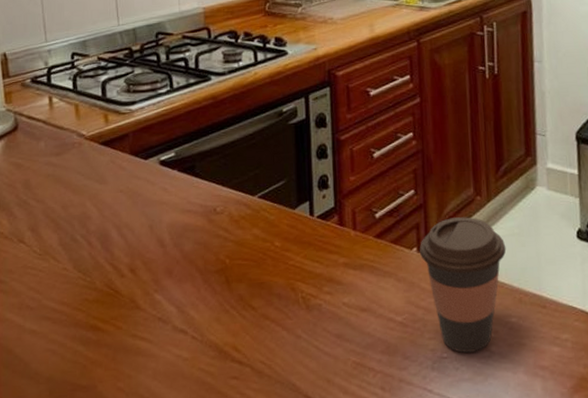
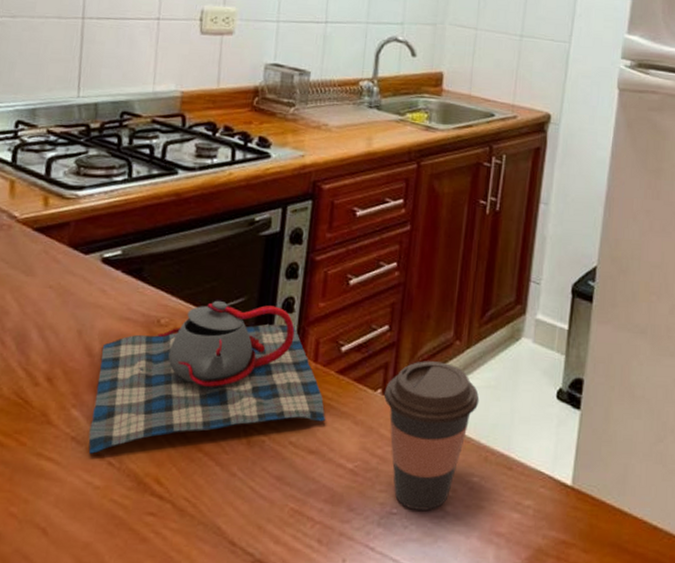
teapot: none [171,184,372,332] -> present [88,300,326,455]

